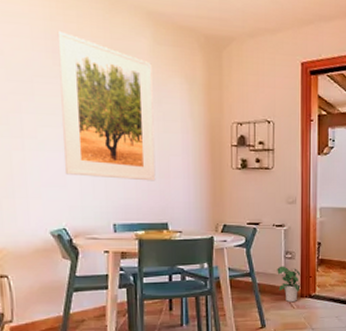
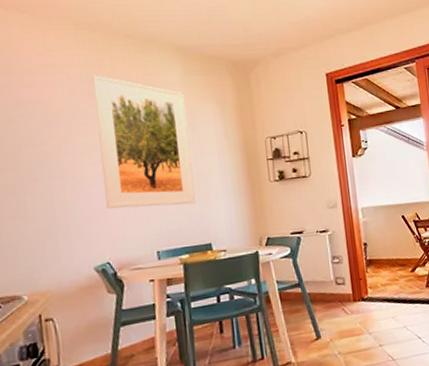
potted plant: present [277,266,301,302] -> none [326,271,352,308]

